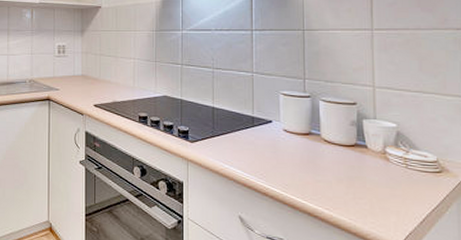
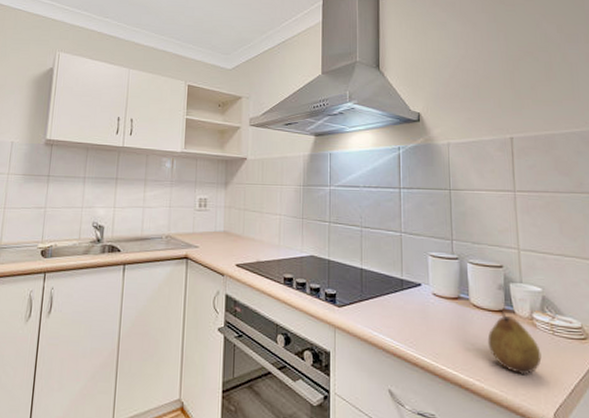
fruit: none [338,144,393,205] -> present [487,309,542,375]

